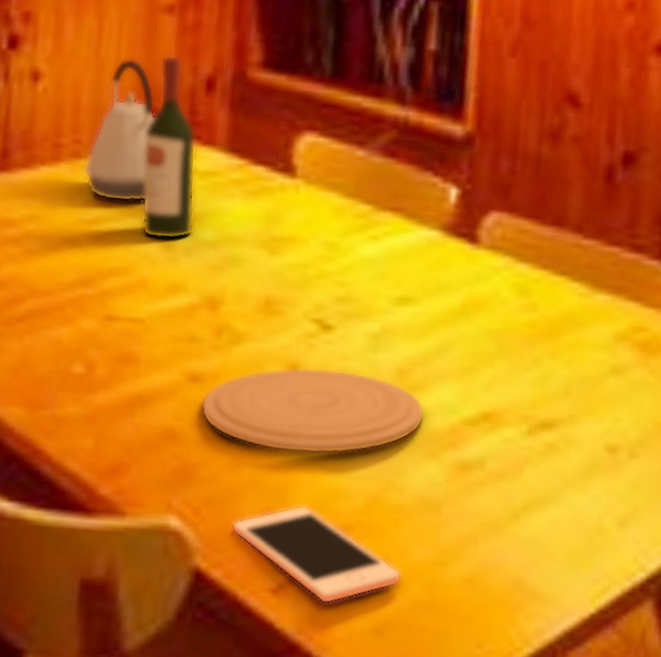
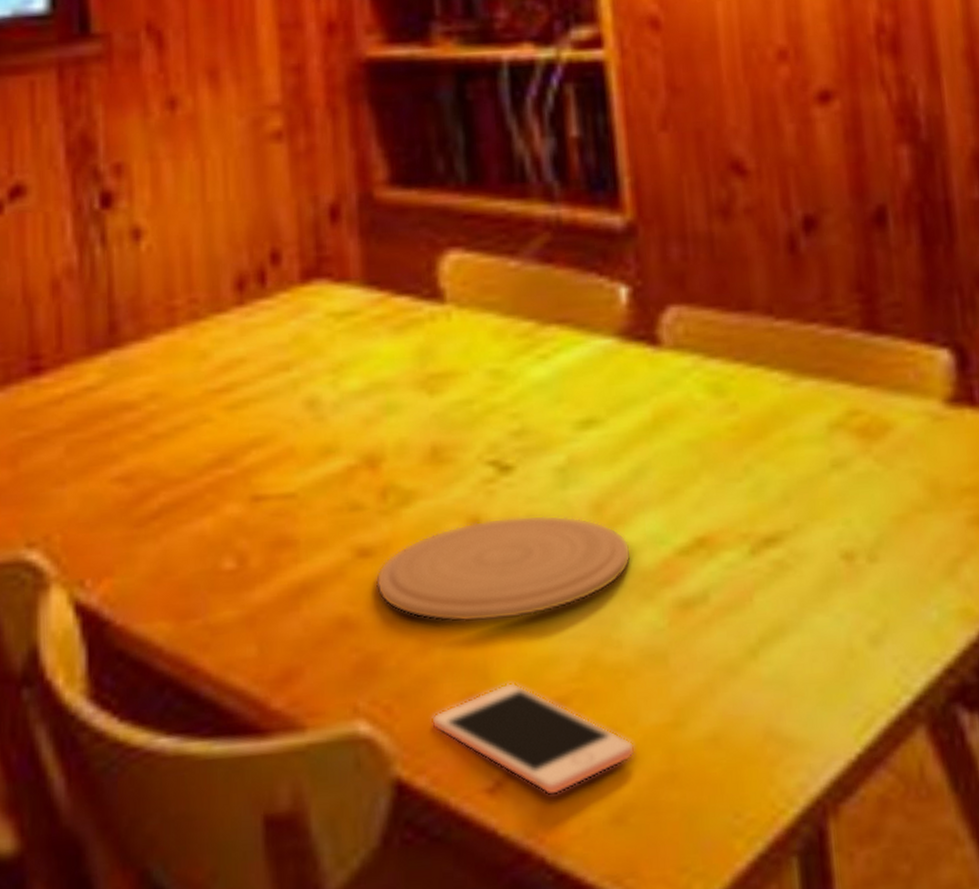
kettle: present [83,58,156,203] -> none [204,197,278,363]
wine bottle: present [141,54,197,240] -> none [269,186,339,398]

